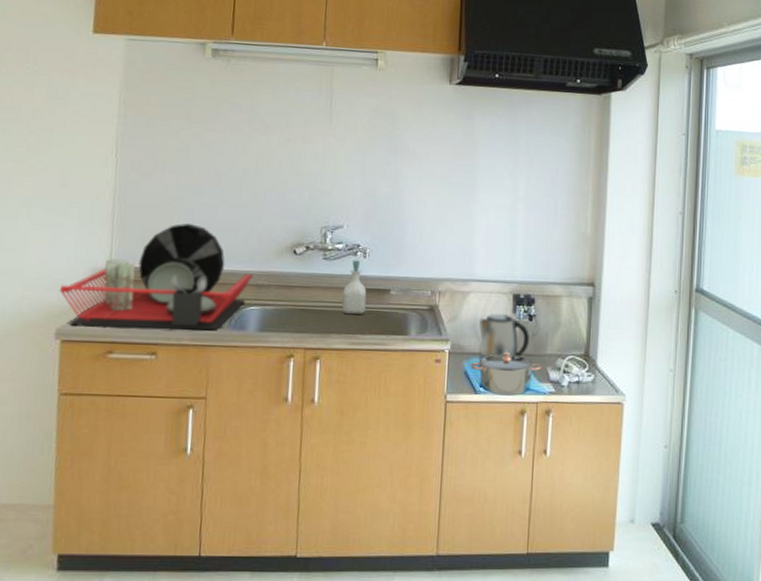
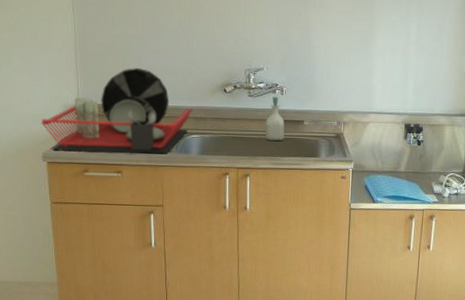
cooking pot: present [470,351,542,396] -> none [370,170,428,205]
kettle: present [478,314,531,368] -> none [376,140,419,183]

